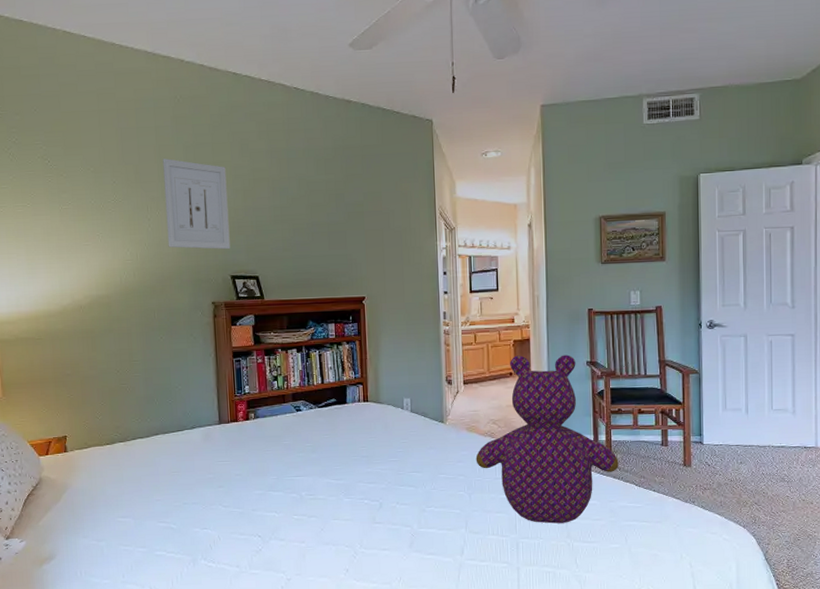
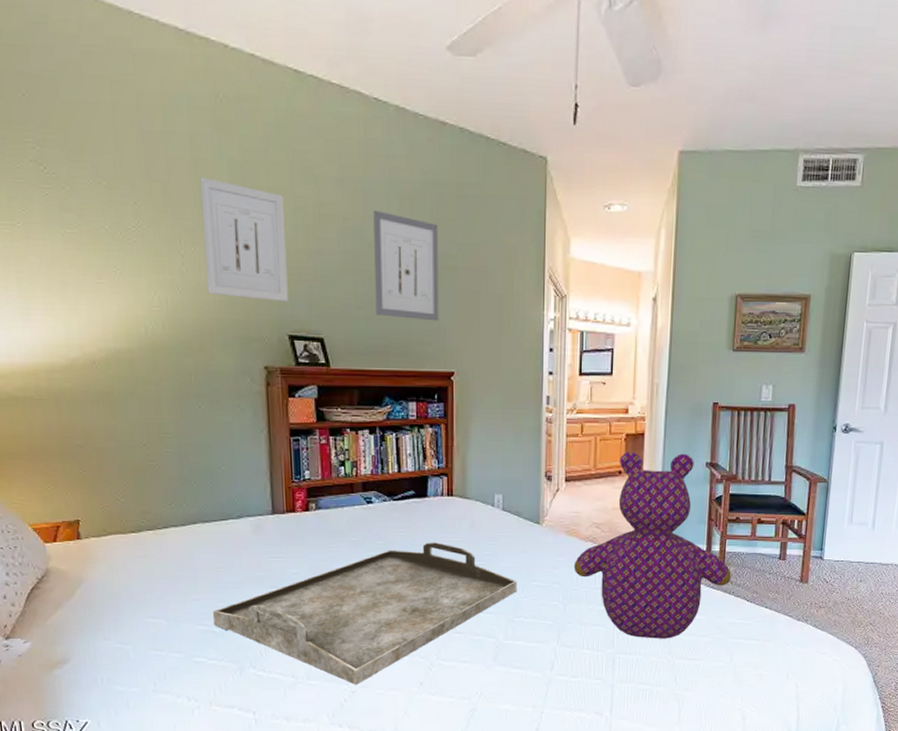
serving tray: none [170,442,428,574] -> present [212,542,518,686]
wall art: none [296,172,351,256] -> present [373,211,439,321]

